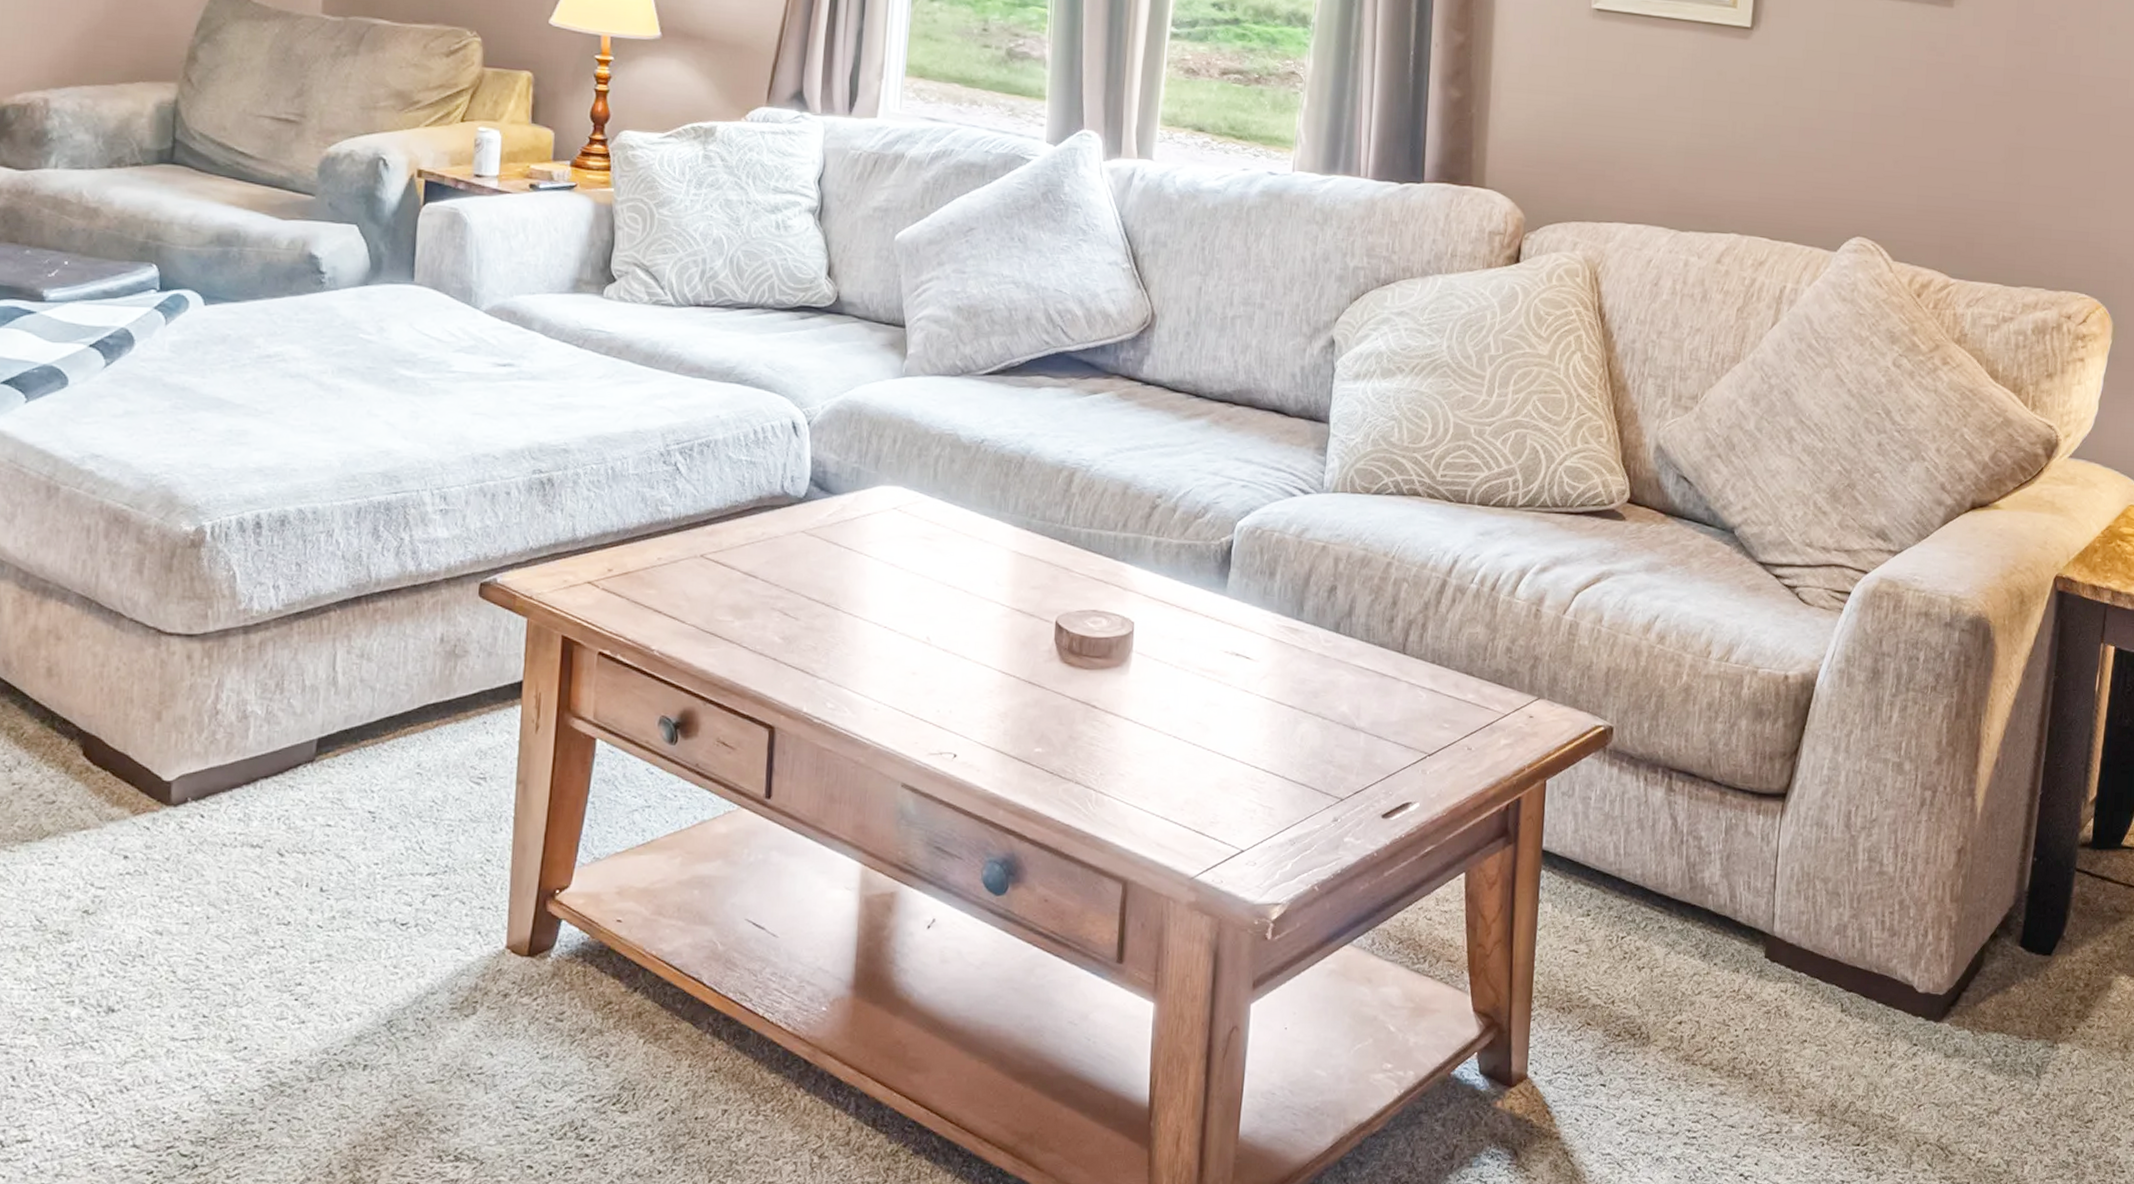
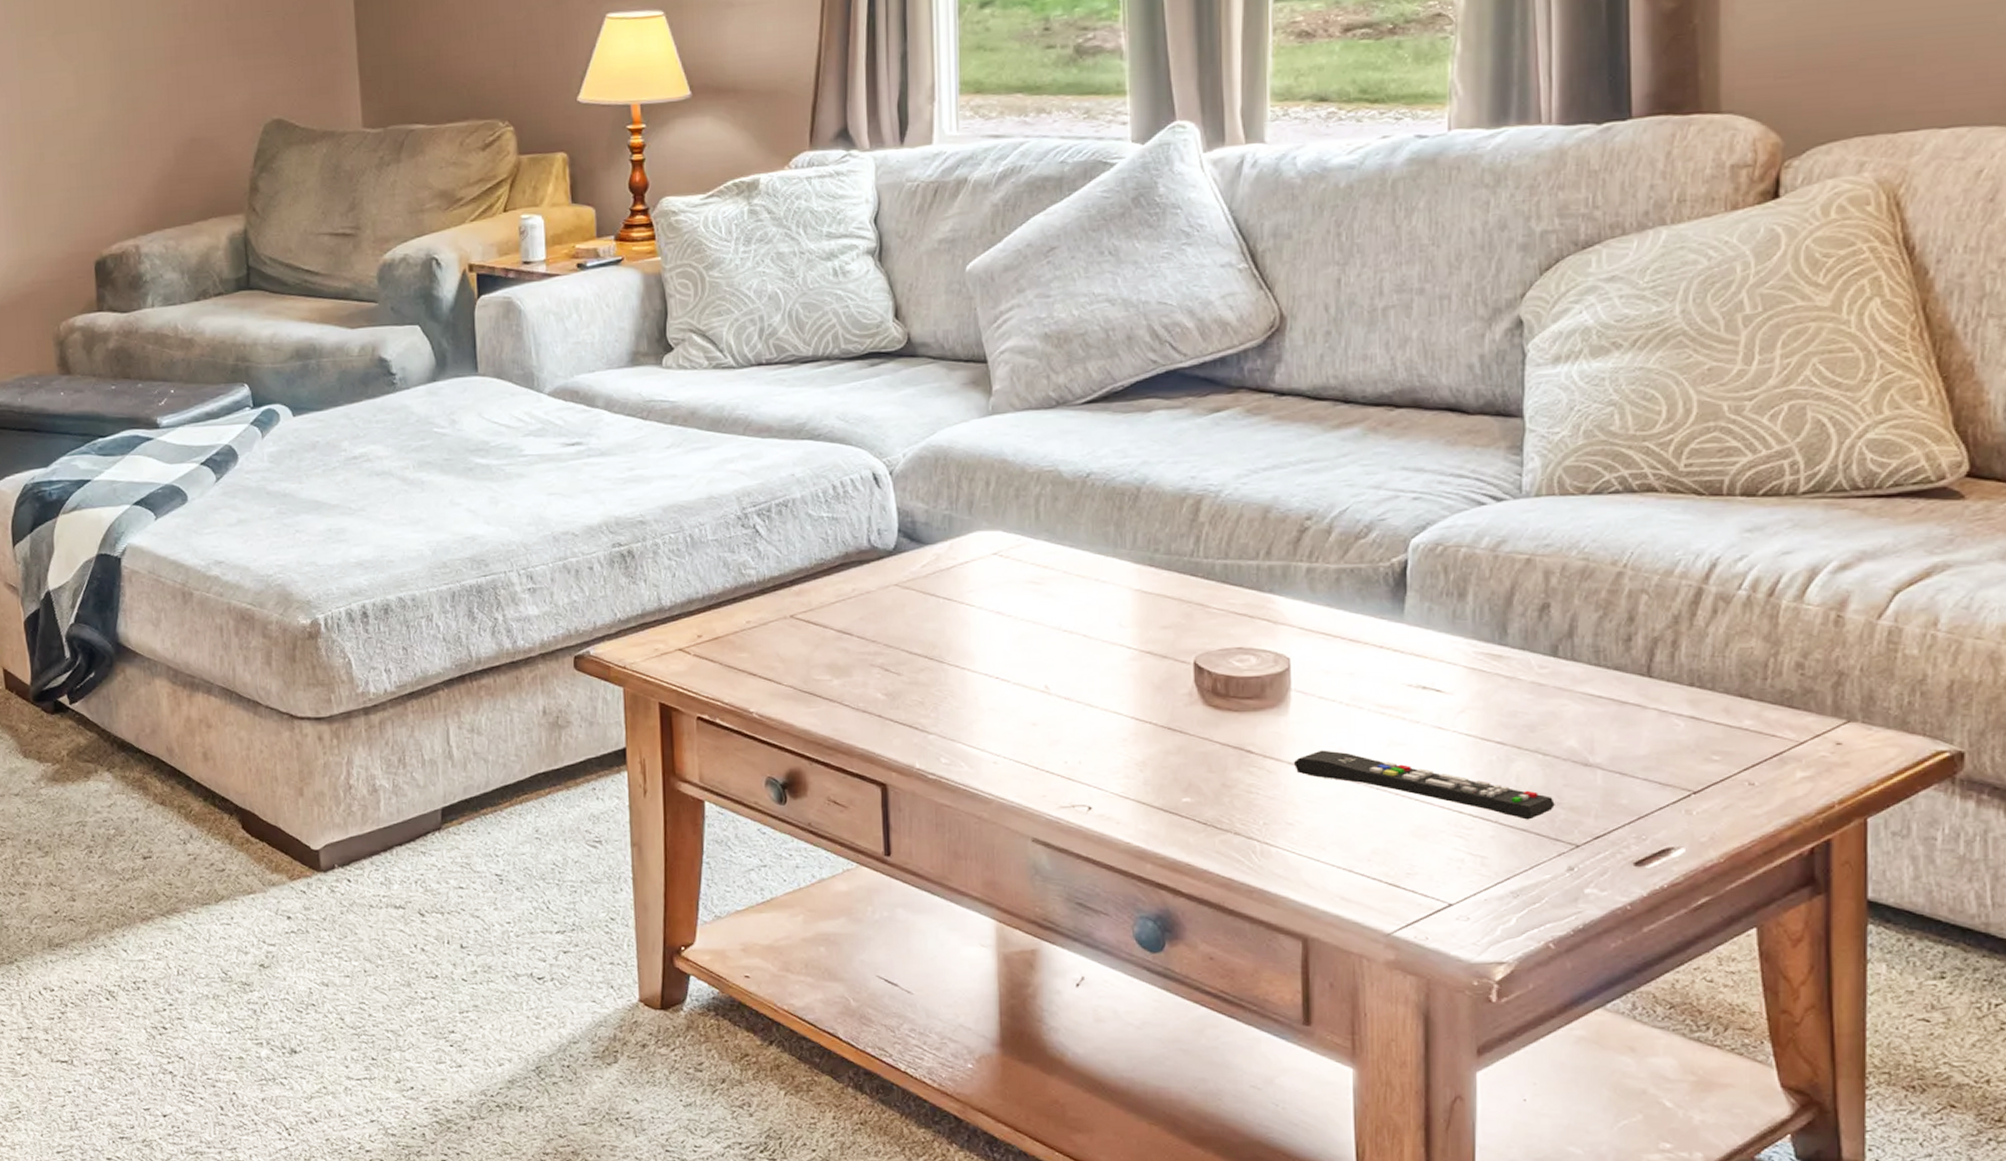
remote control: none [1129,707,1328,776] -> present [1293,750,1555,820]

